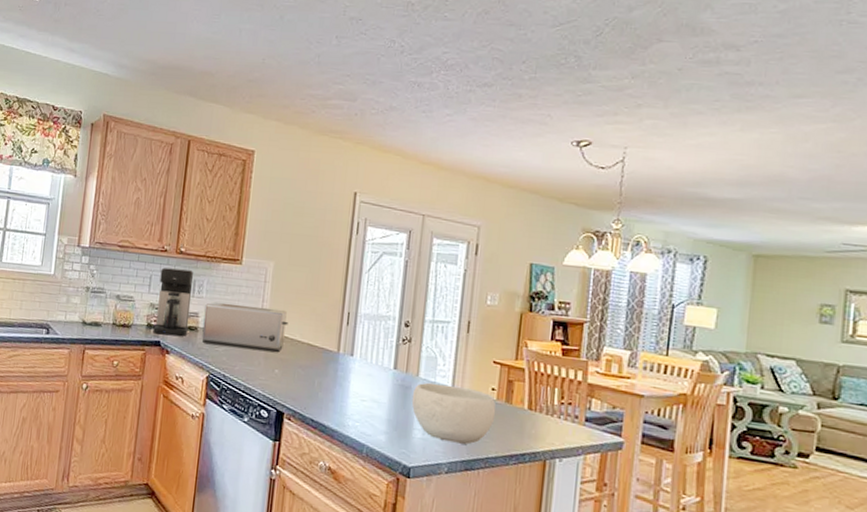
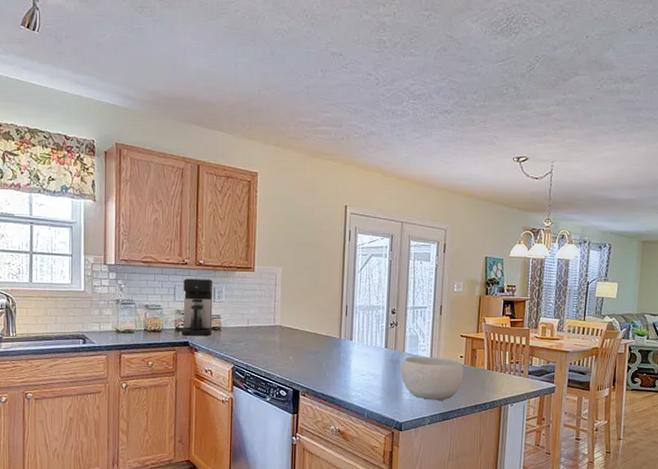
toaster: present [202,302,288,353] -> none [225,305,298,343]

